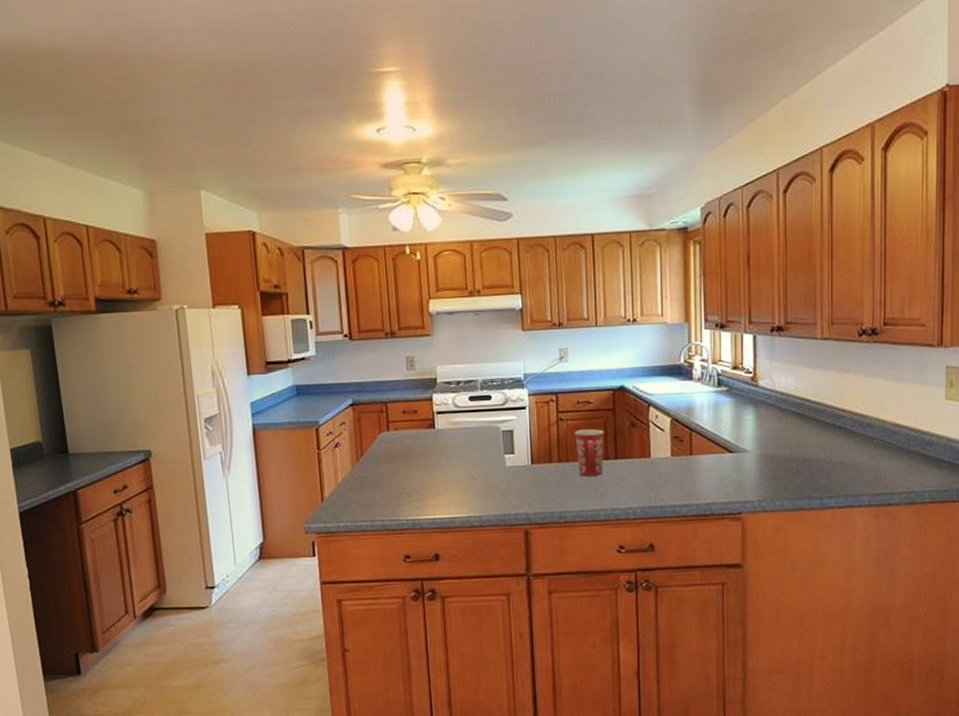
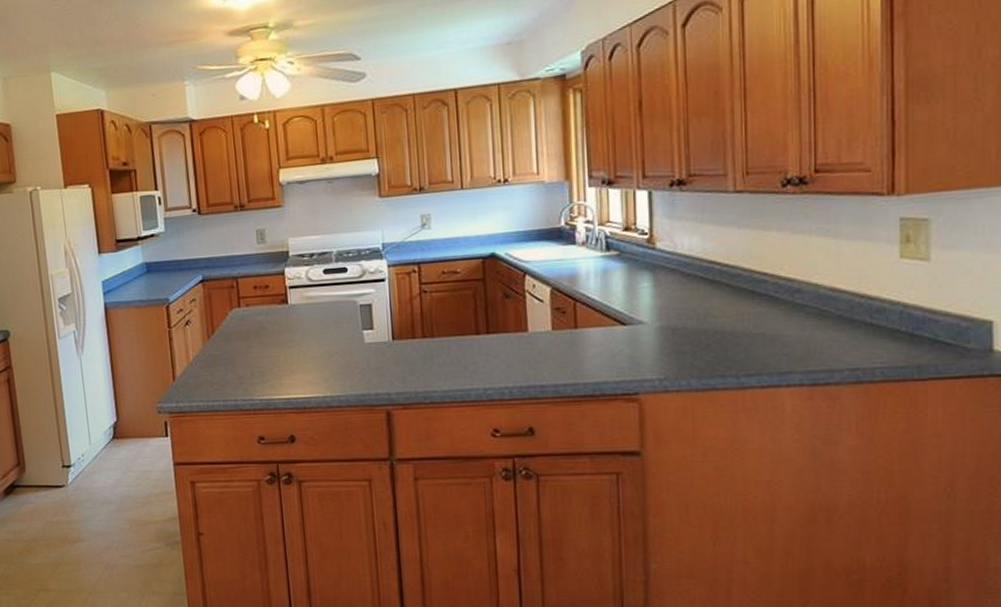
mug: present [575,429,605,477] -> none [440,301,474,353]

